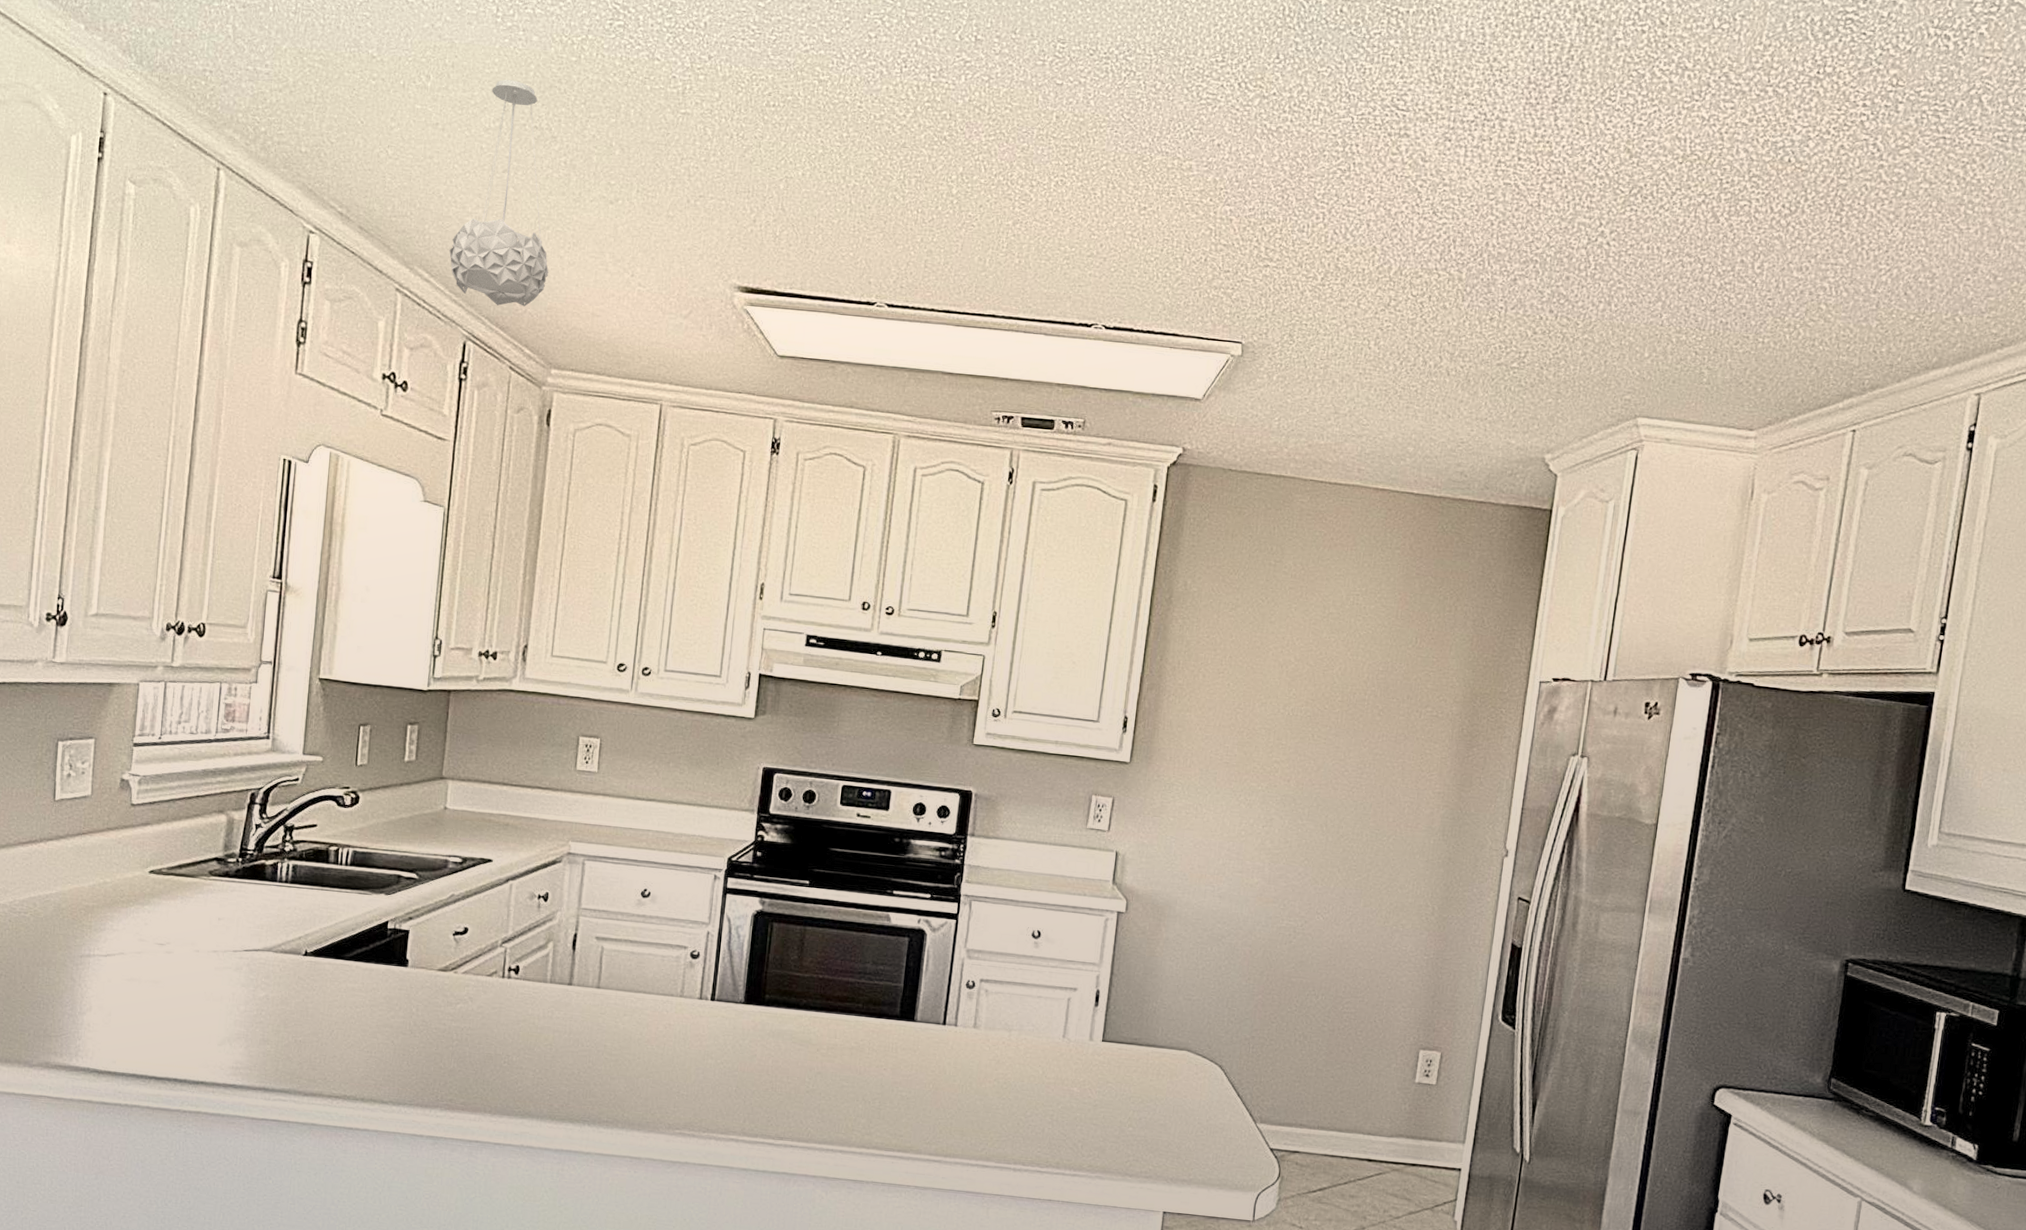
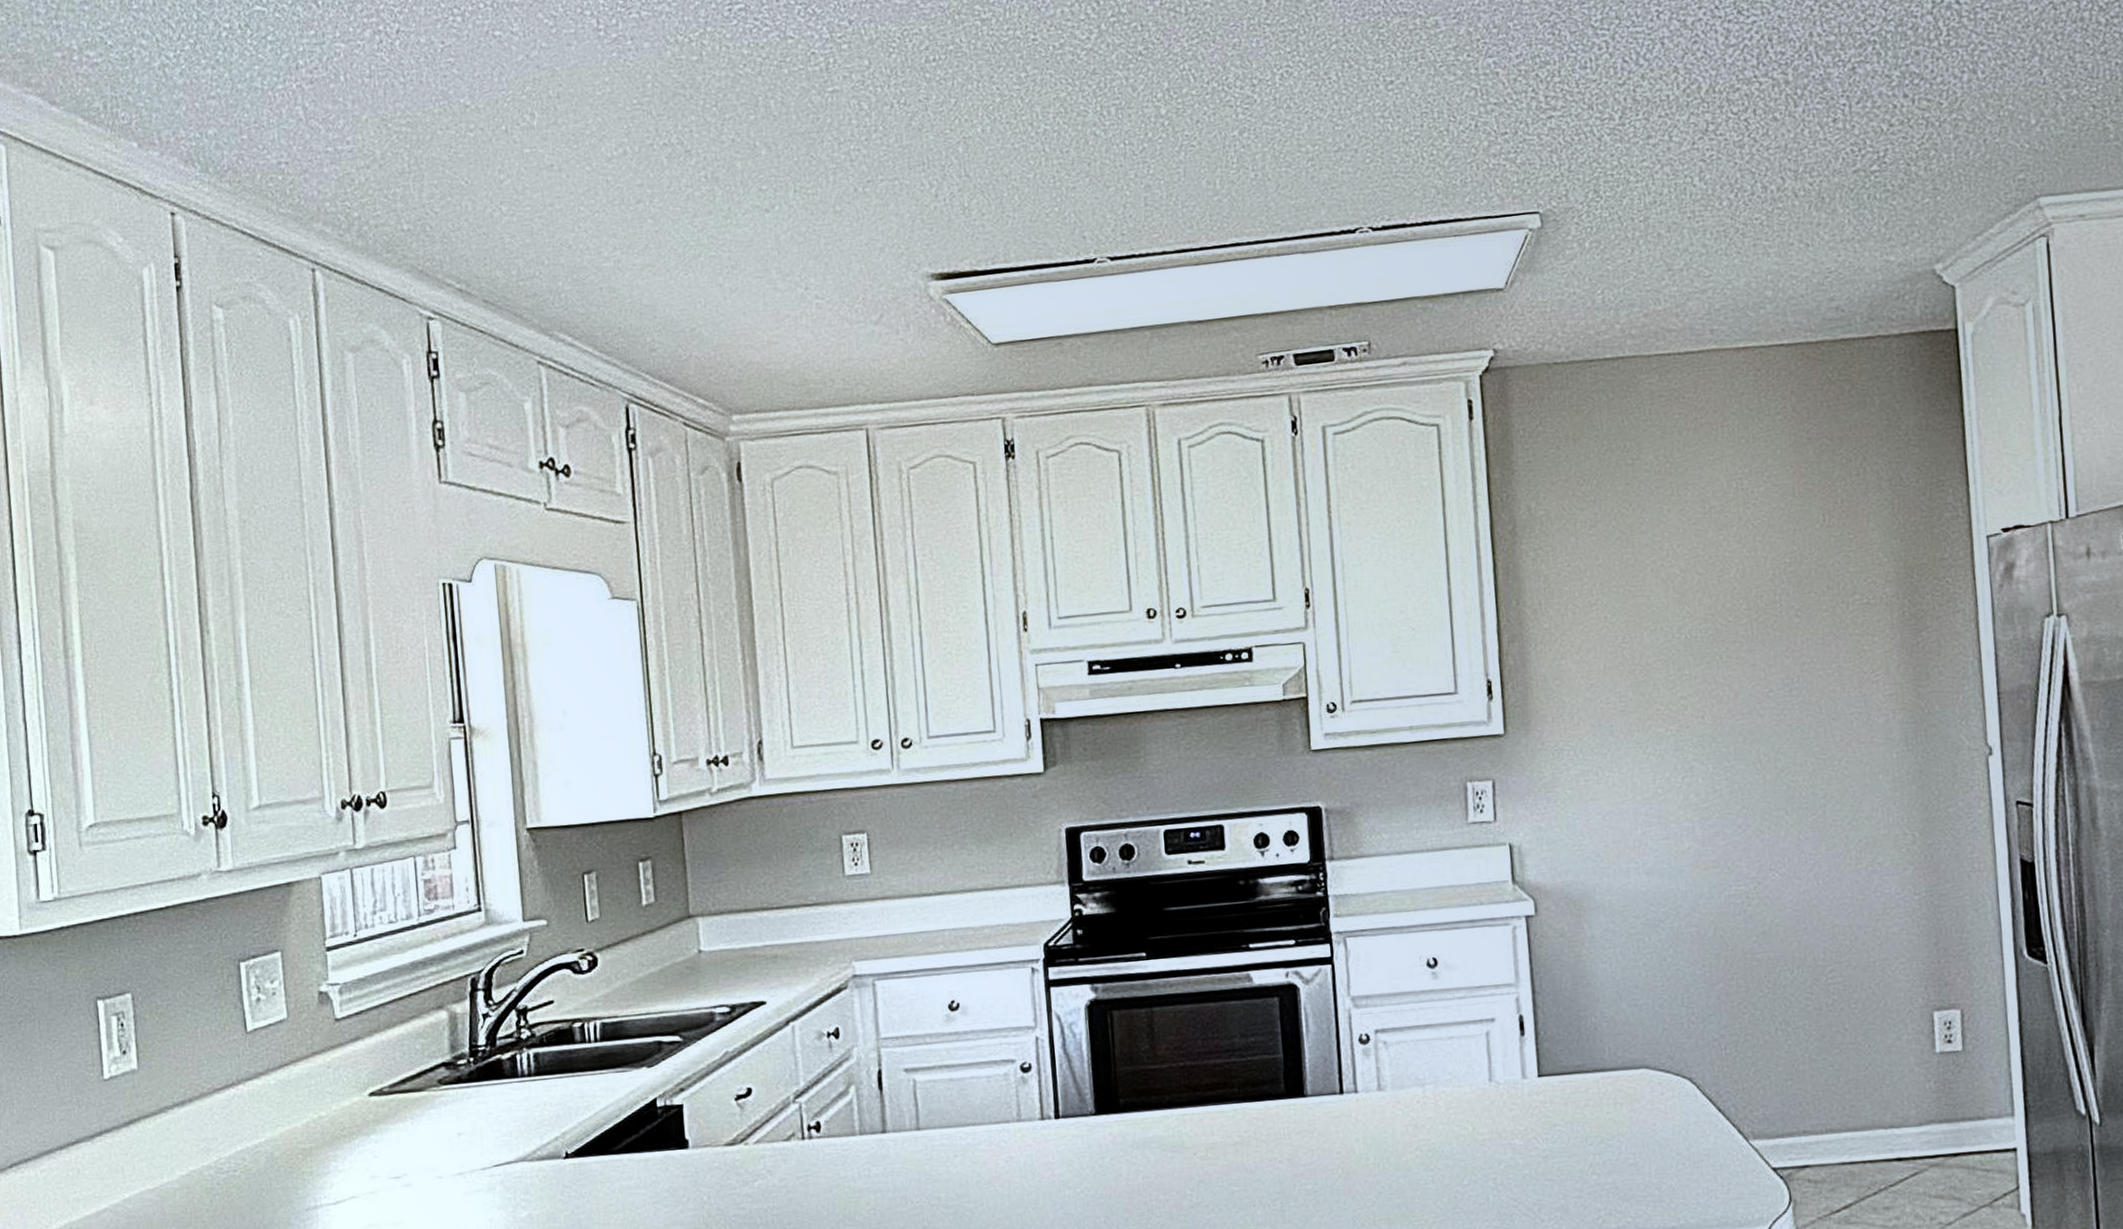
pendant light: present [449,79,549,307] -> none [591,97,710,356]

